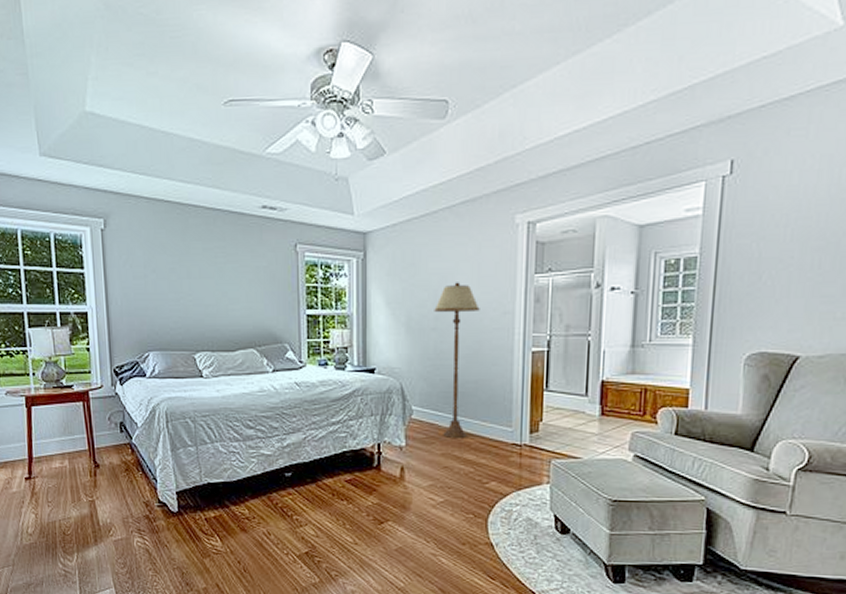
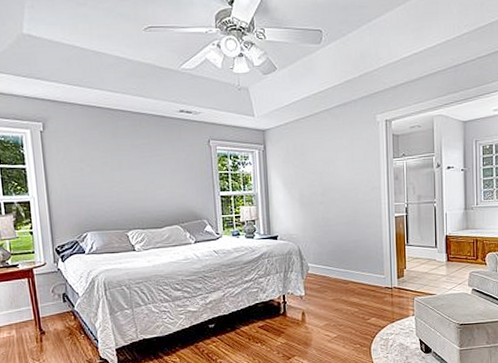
floor lamp: present [434,282,480,438] -> none [320,166,355,286]

